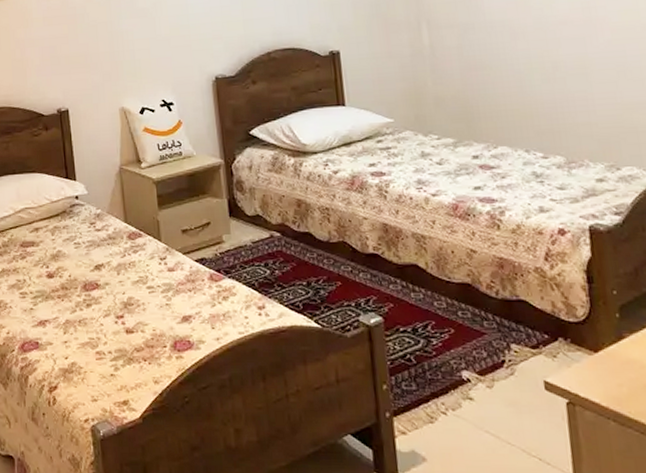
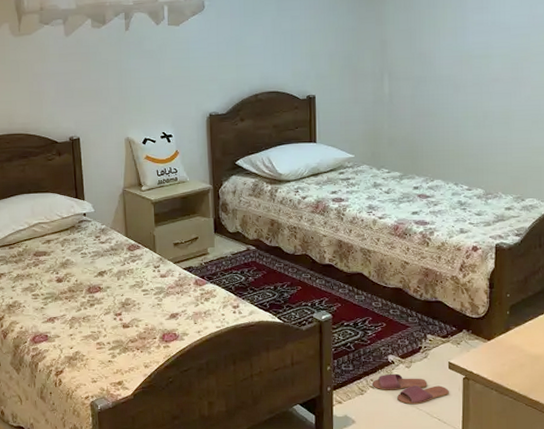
slippers: none [444,395,550,437] -> present [373,373,449,404]

